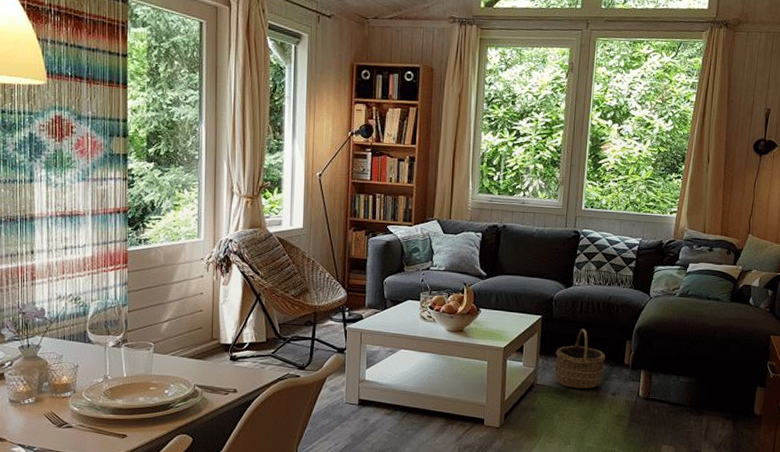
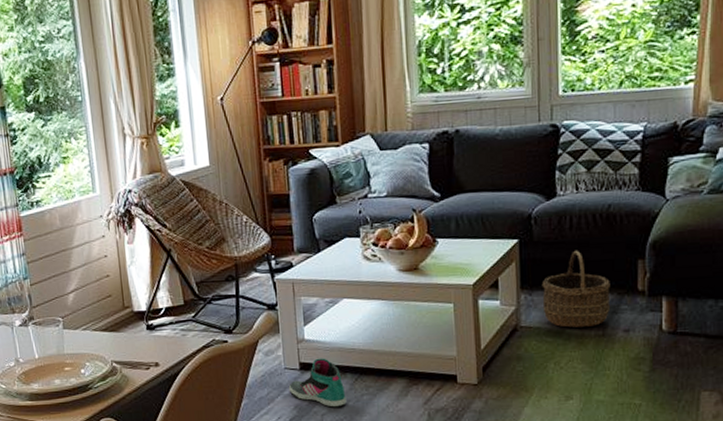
sneaker: none [347,396,394,439] -> present [288,358,347,408]

